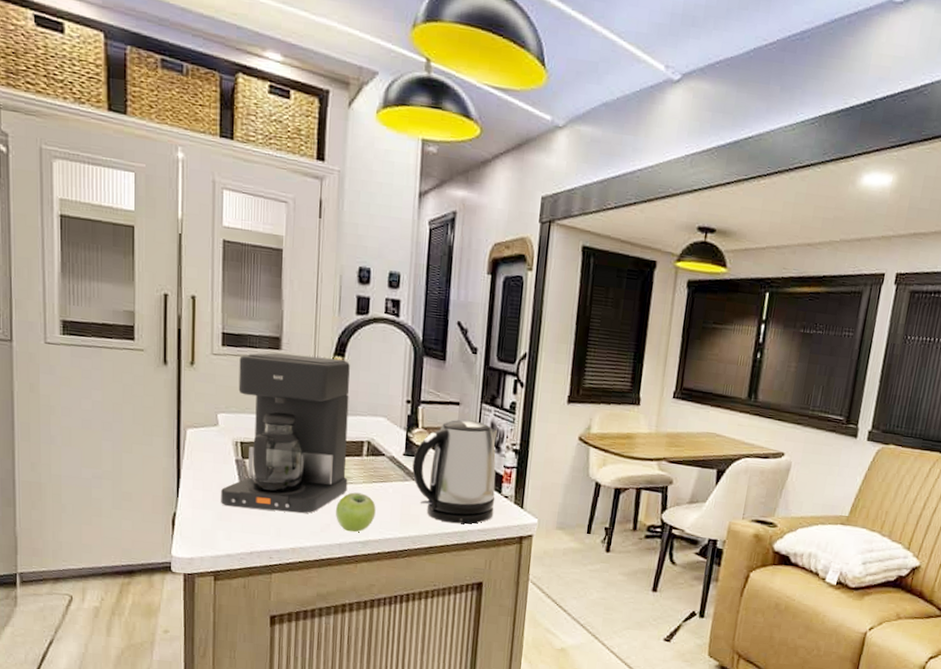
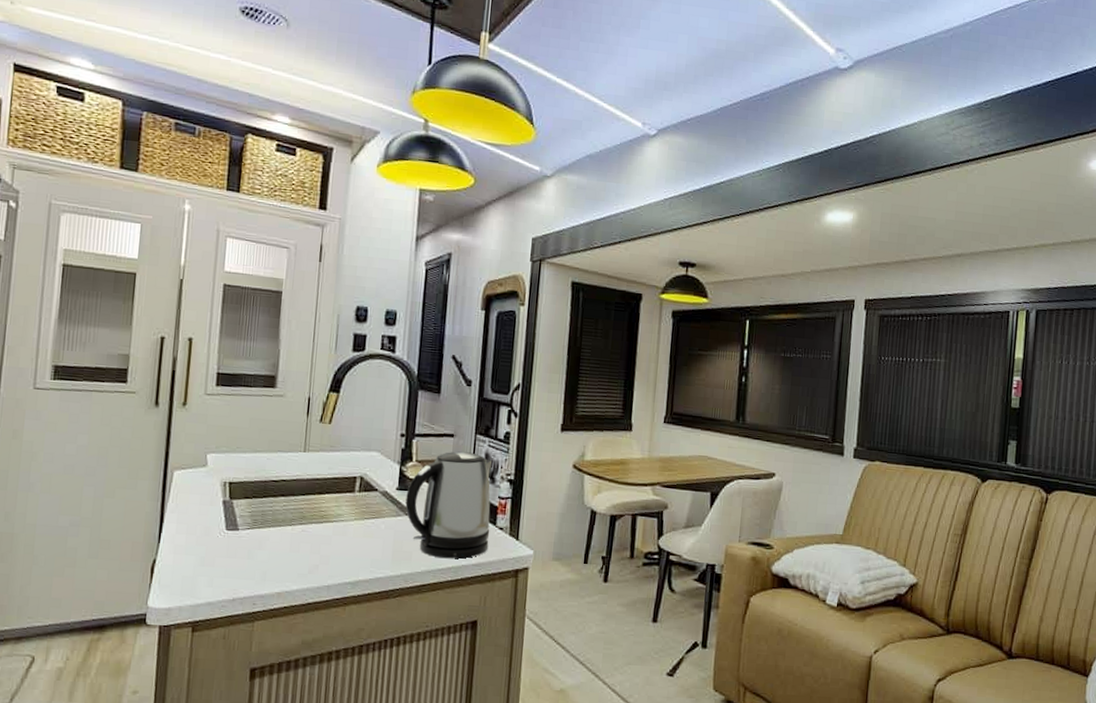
coffee maker: present [221,352,350,514] -> none [204,391,345,555]
fruit: present [335,492,376,533] -> none [324,530,367,573]

